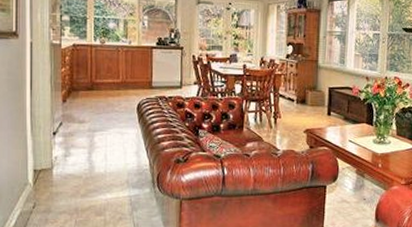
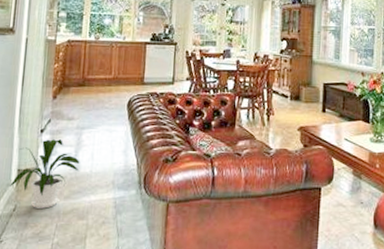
house plant: none [27,141,94,206] -> present [10,139,80,209]

